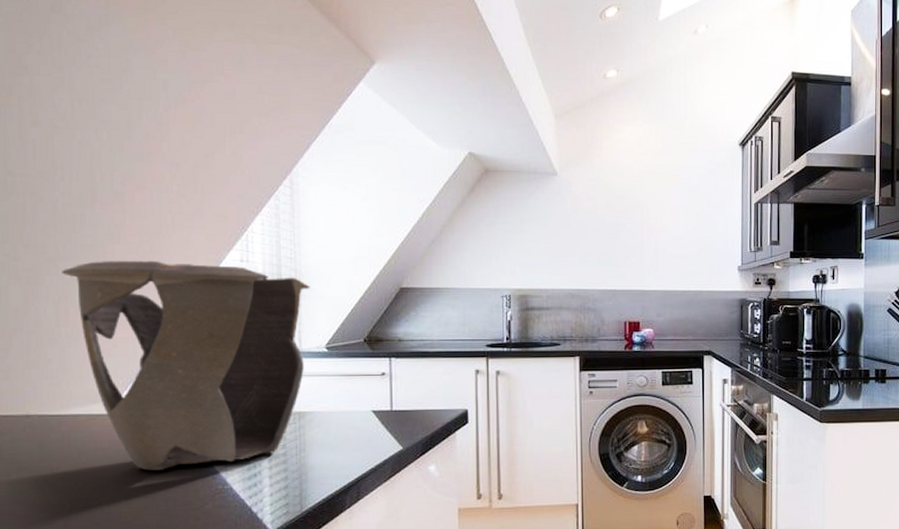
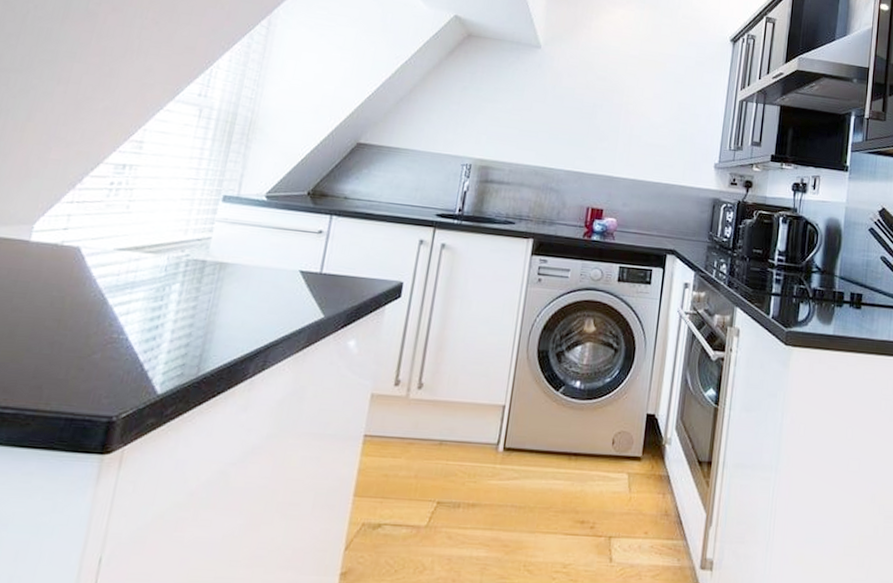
decorative bowl: present [62,260,310,471] -> none [11,77,264,310]

